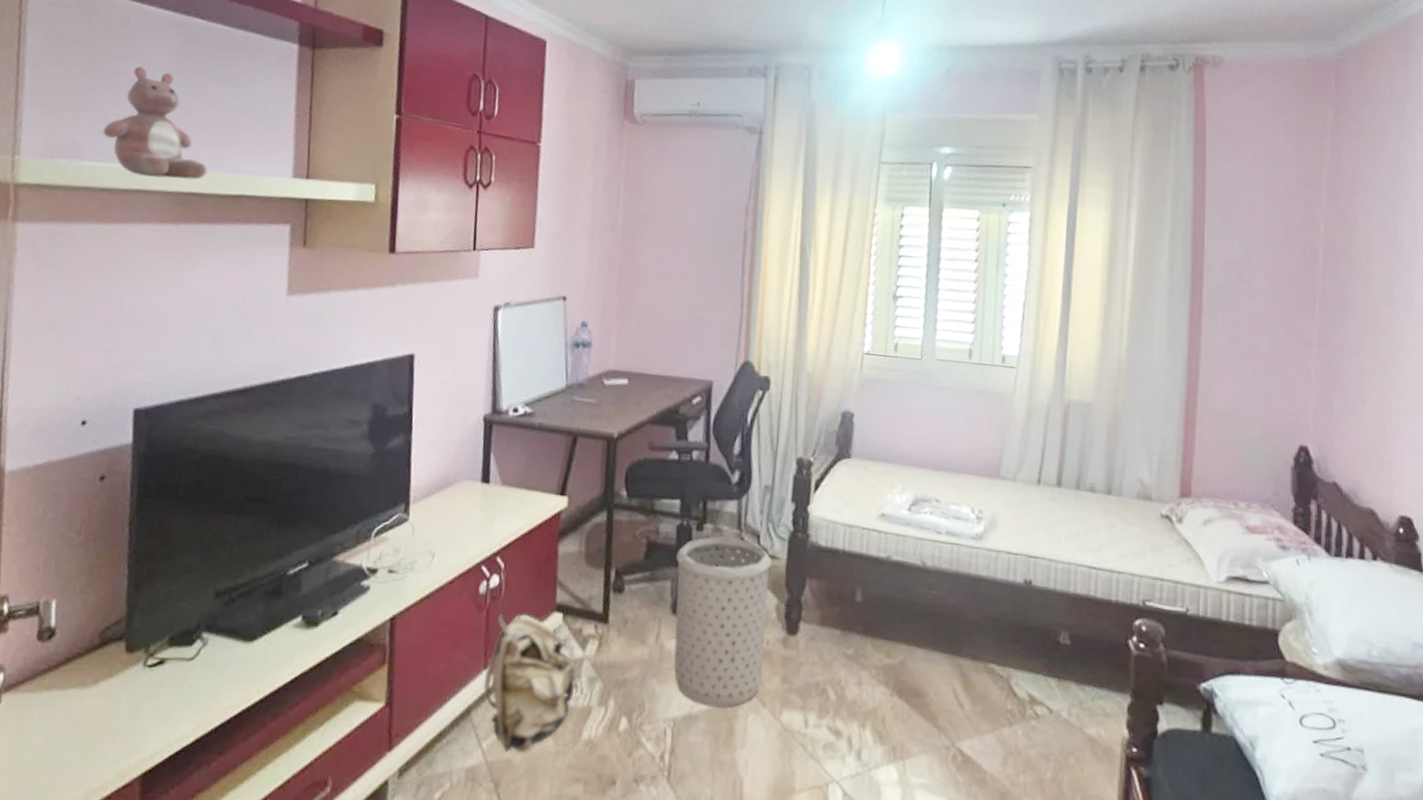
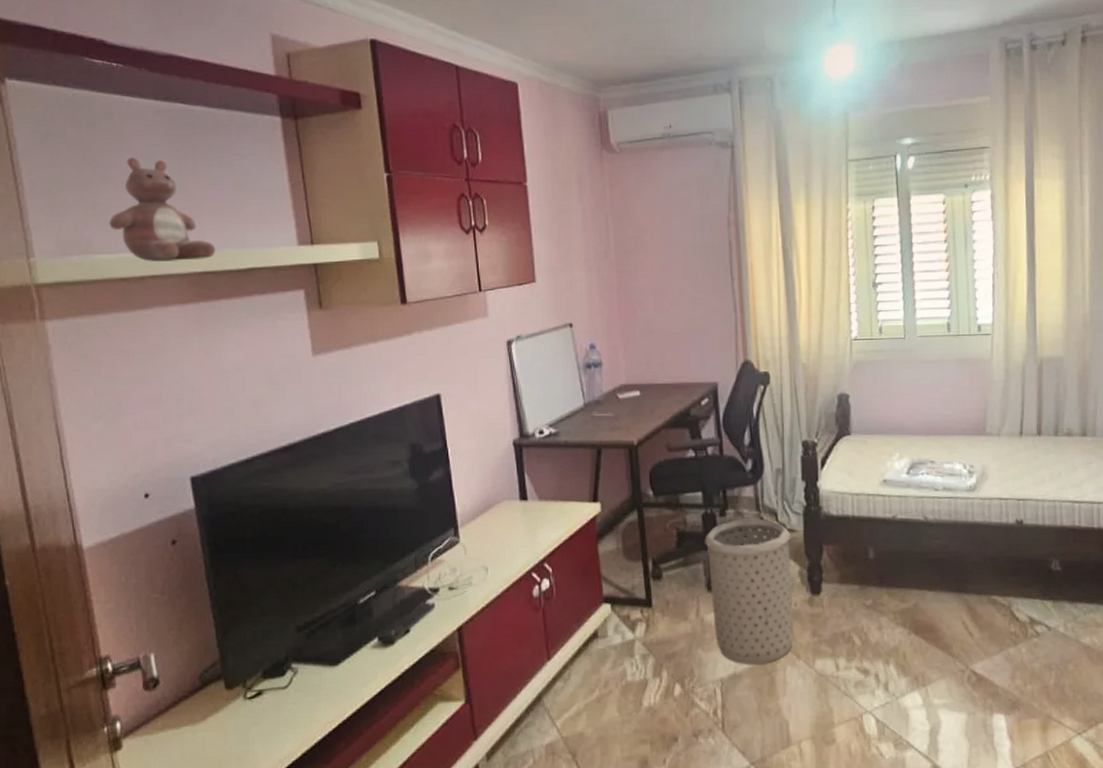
backpack: present [483,614,579,752] -> none [549,609,635,727]

